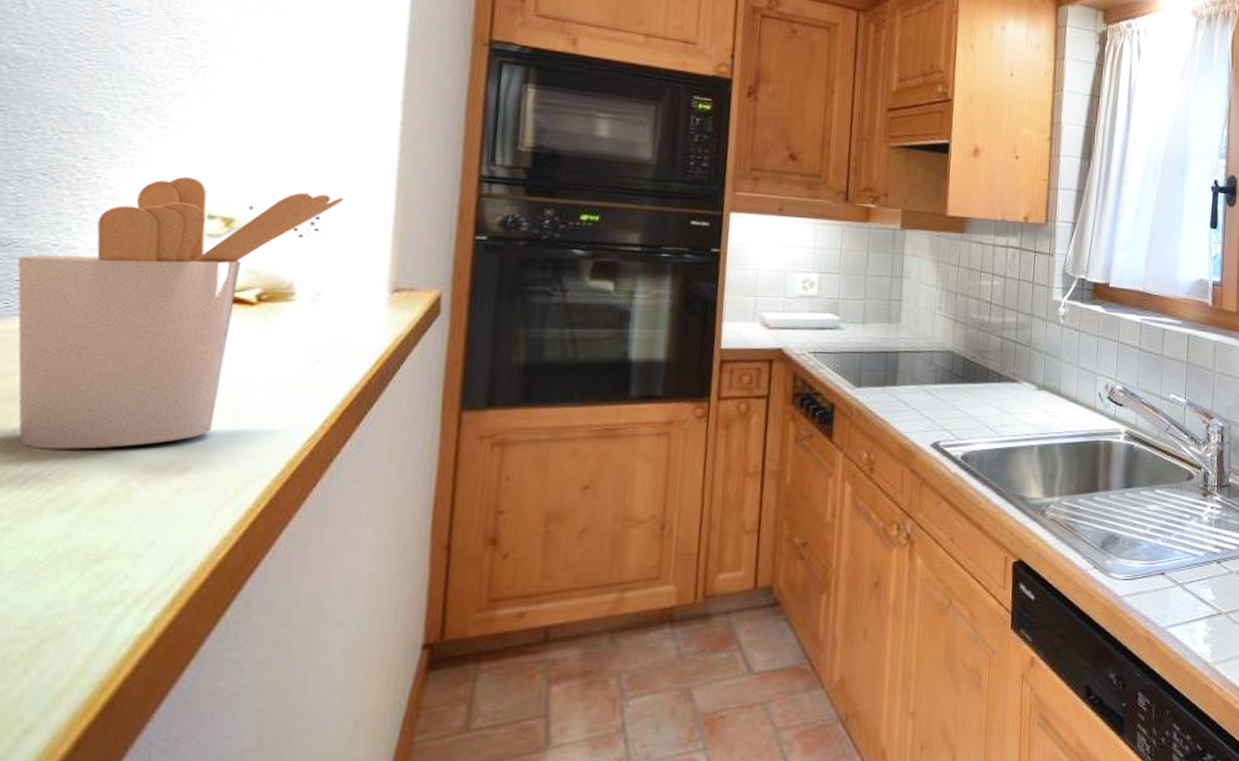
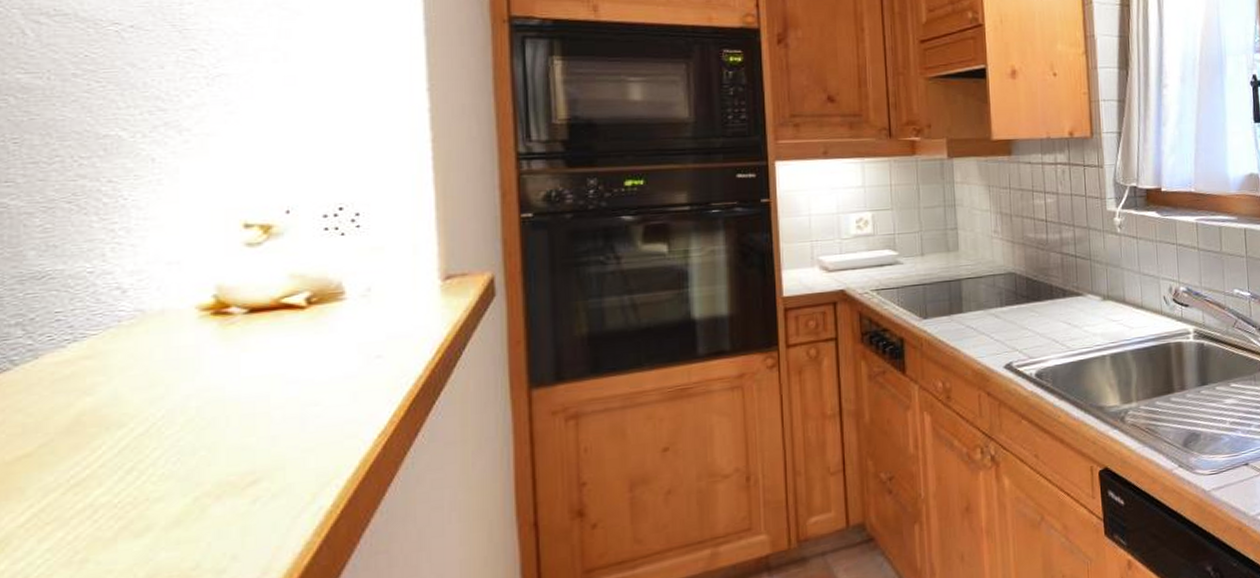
utensil holder: present [17,177,344,450] -> none [55,189,382,478]

